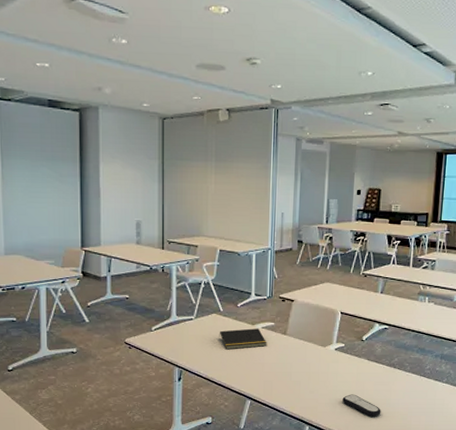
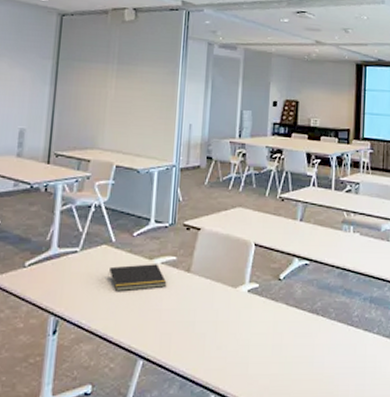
remote control: present [342,394,381,417] -> none [256,350,303,381]

